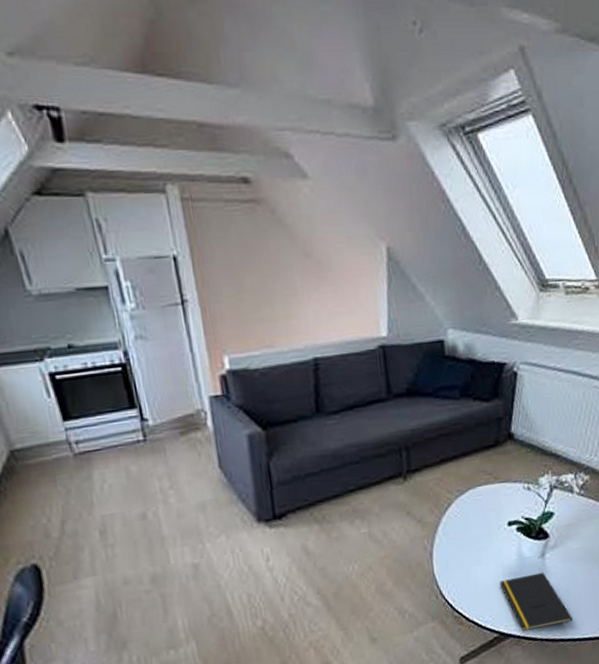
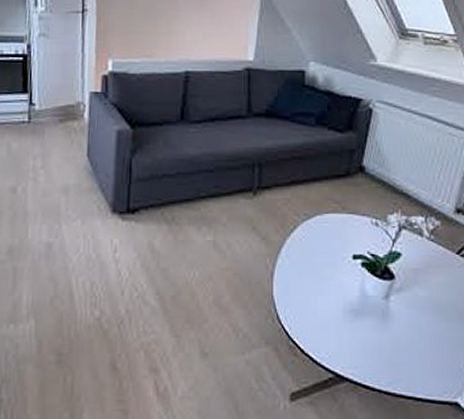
notepad: present [499,572,573,632] -> none [339,315,416,378]

